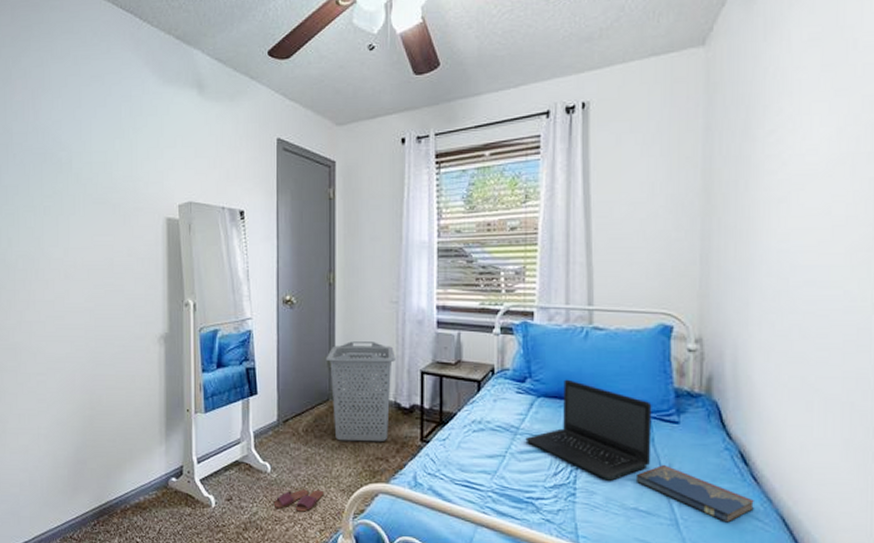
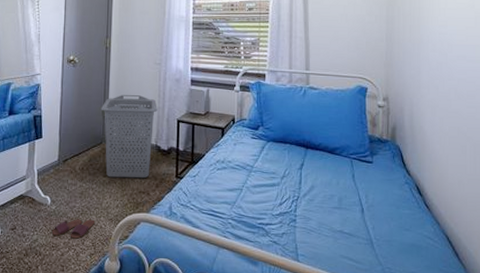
laptop: present [525,379,652,481] -> none [258,127,353,209]
hardcover book: present [635,464,756,523] -> none [341,195,428,241]

